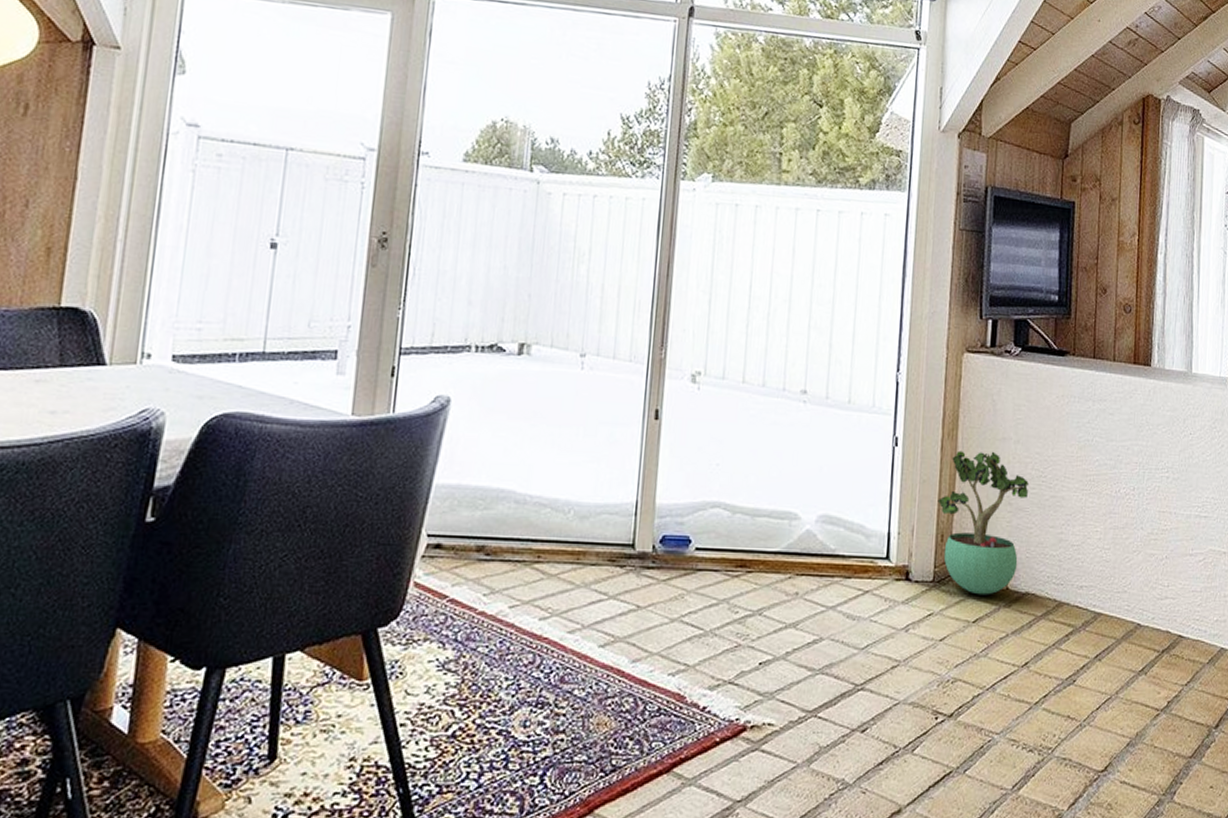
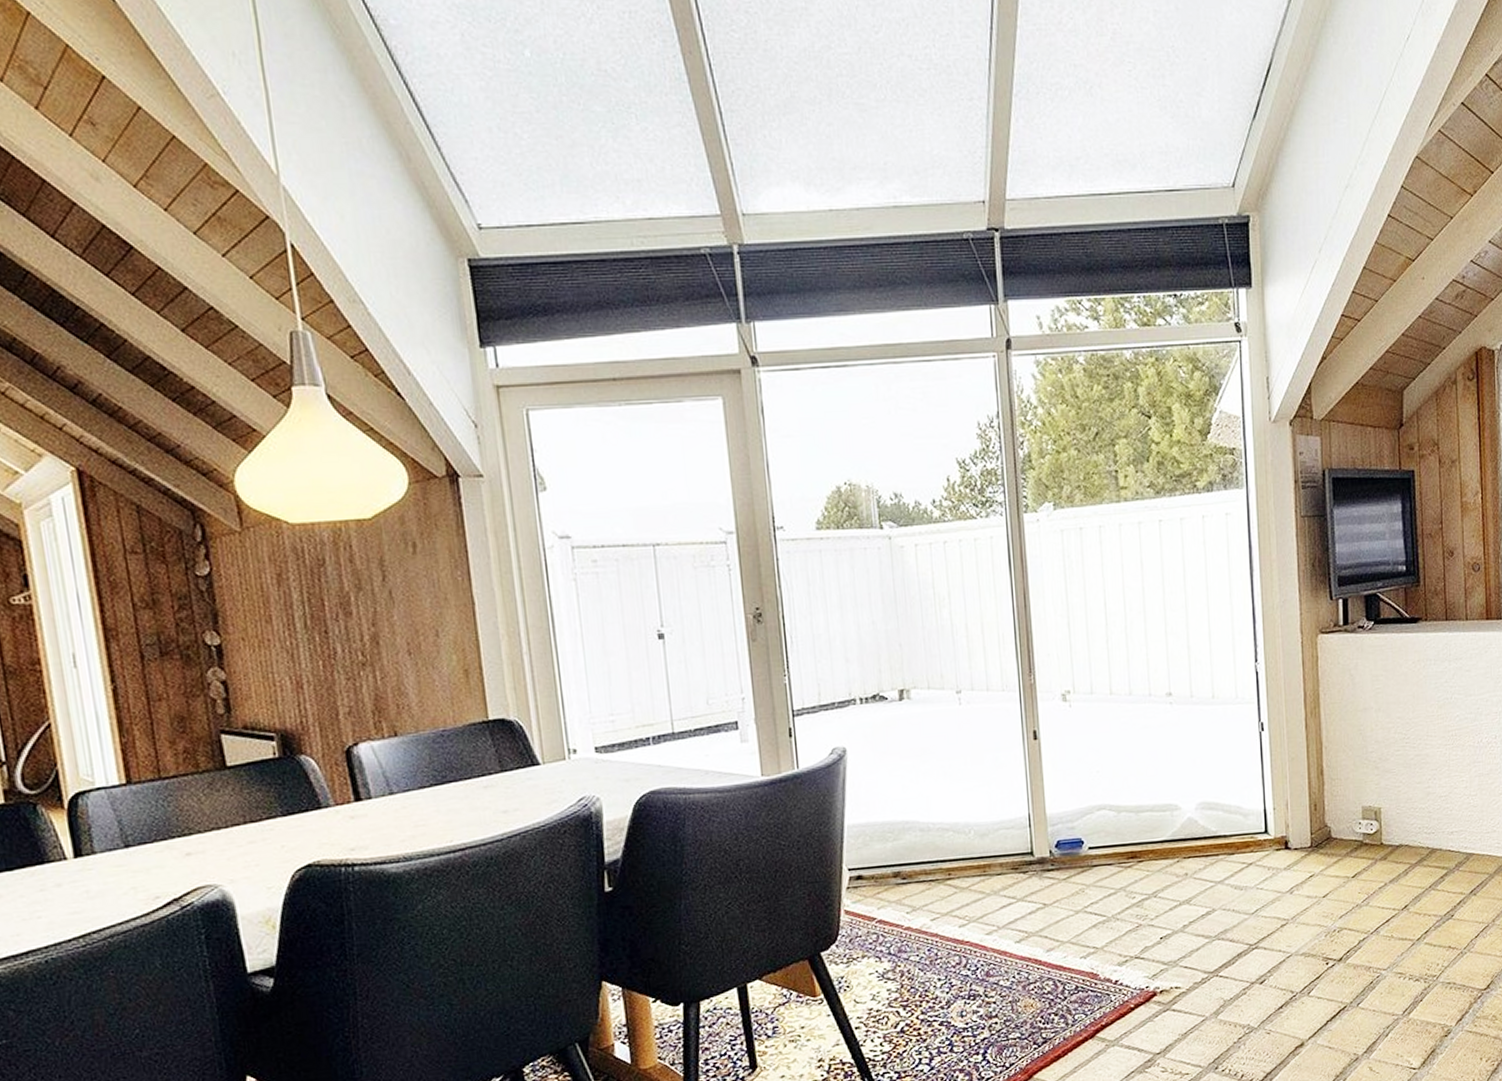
potted plant: present [937,450,1030,595] -> none [1307,722,1394,853]

